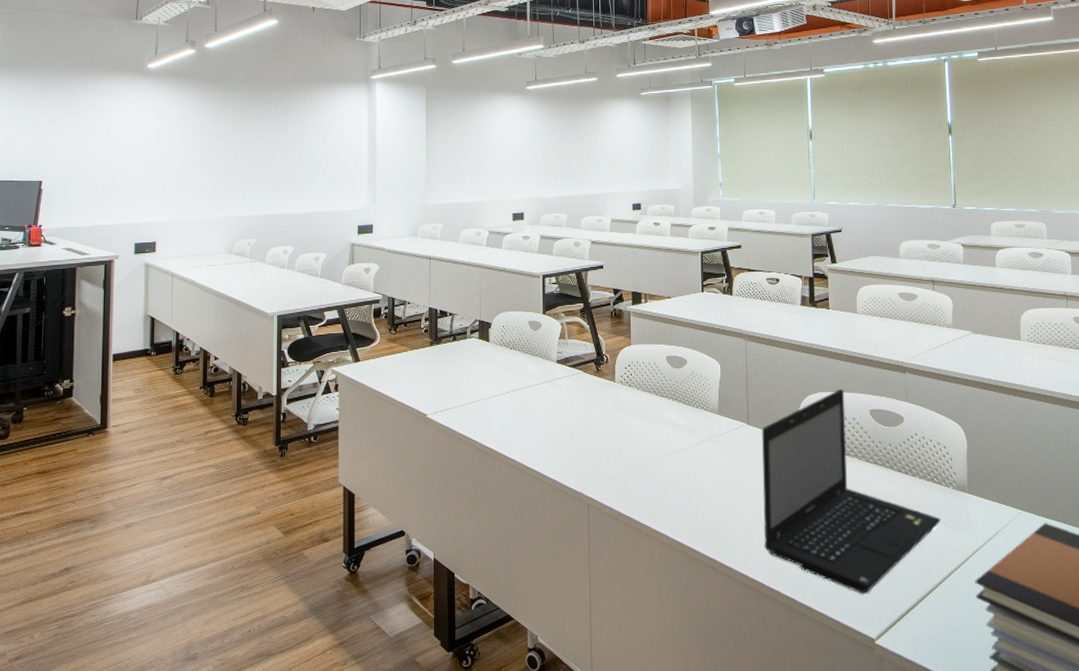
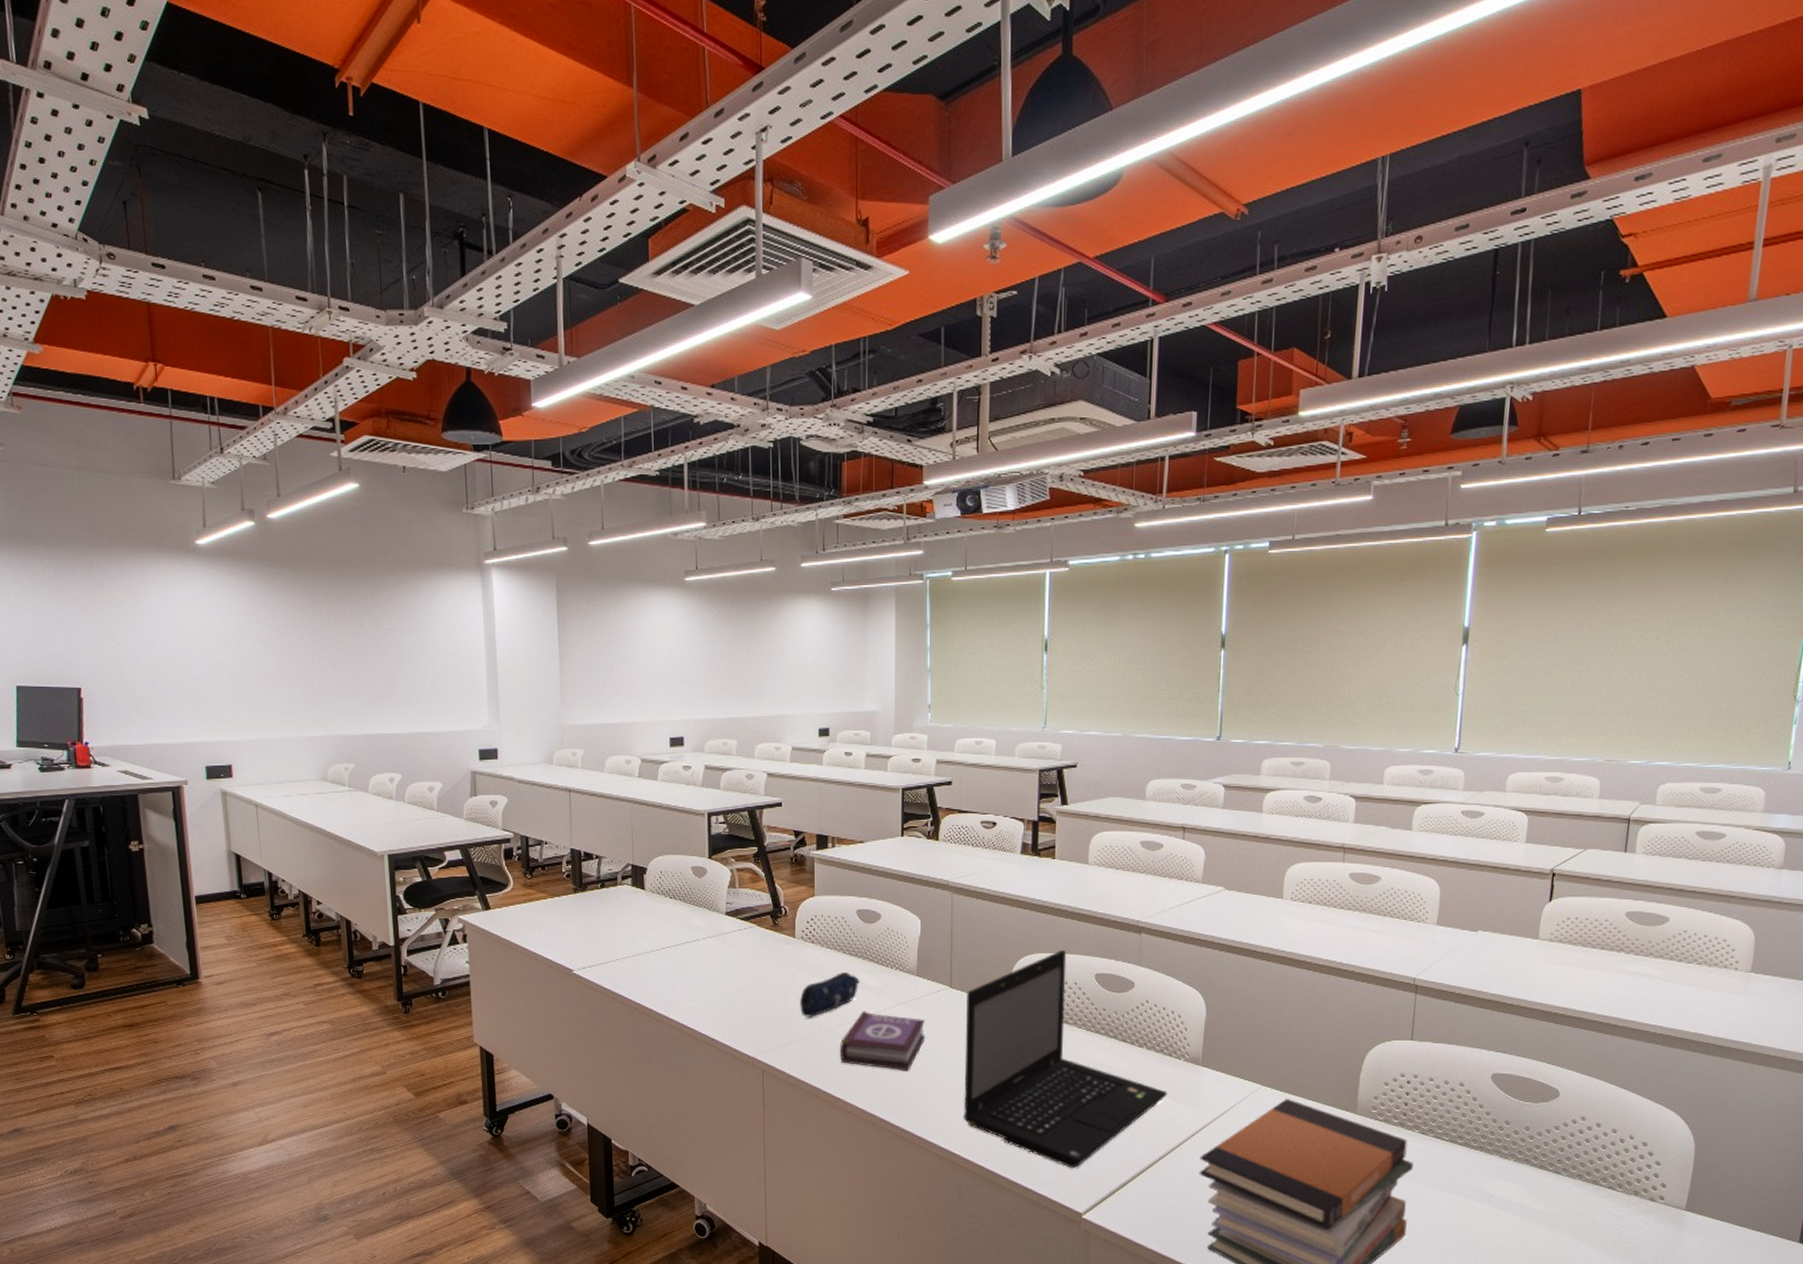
pencil case: none [620,412,670,455] -> present [800,972,860,1018]
book: none [654,447,729,503] -> present [839,1011,926,1071]

